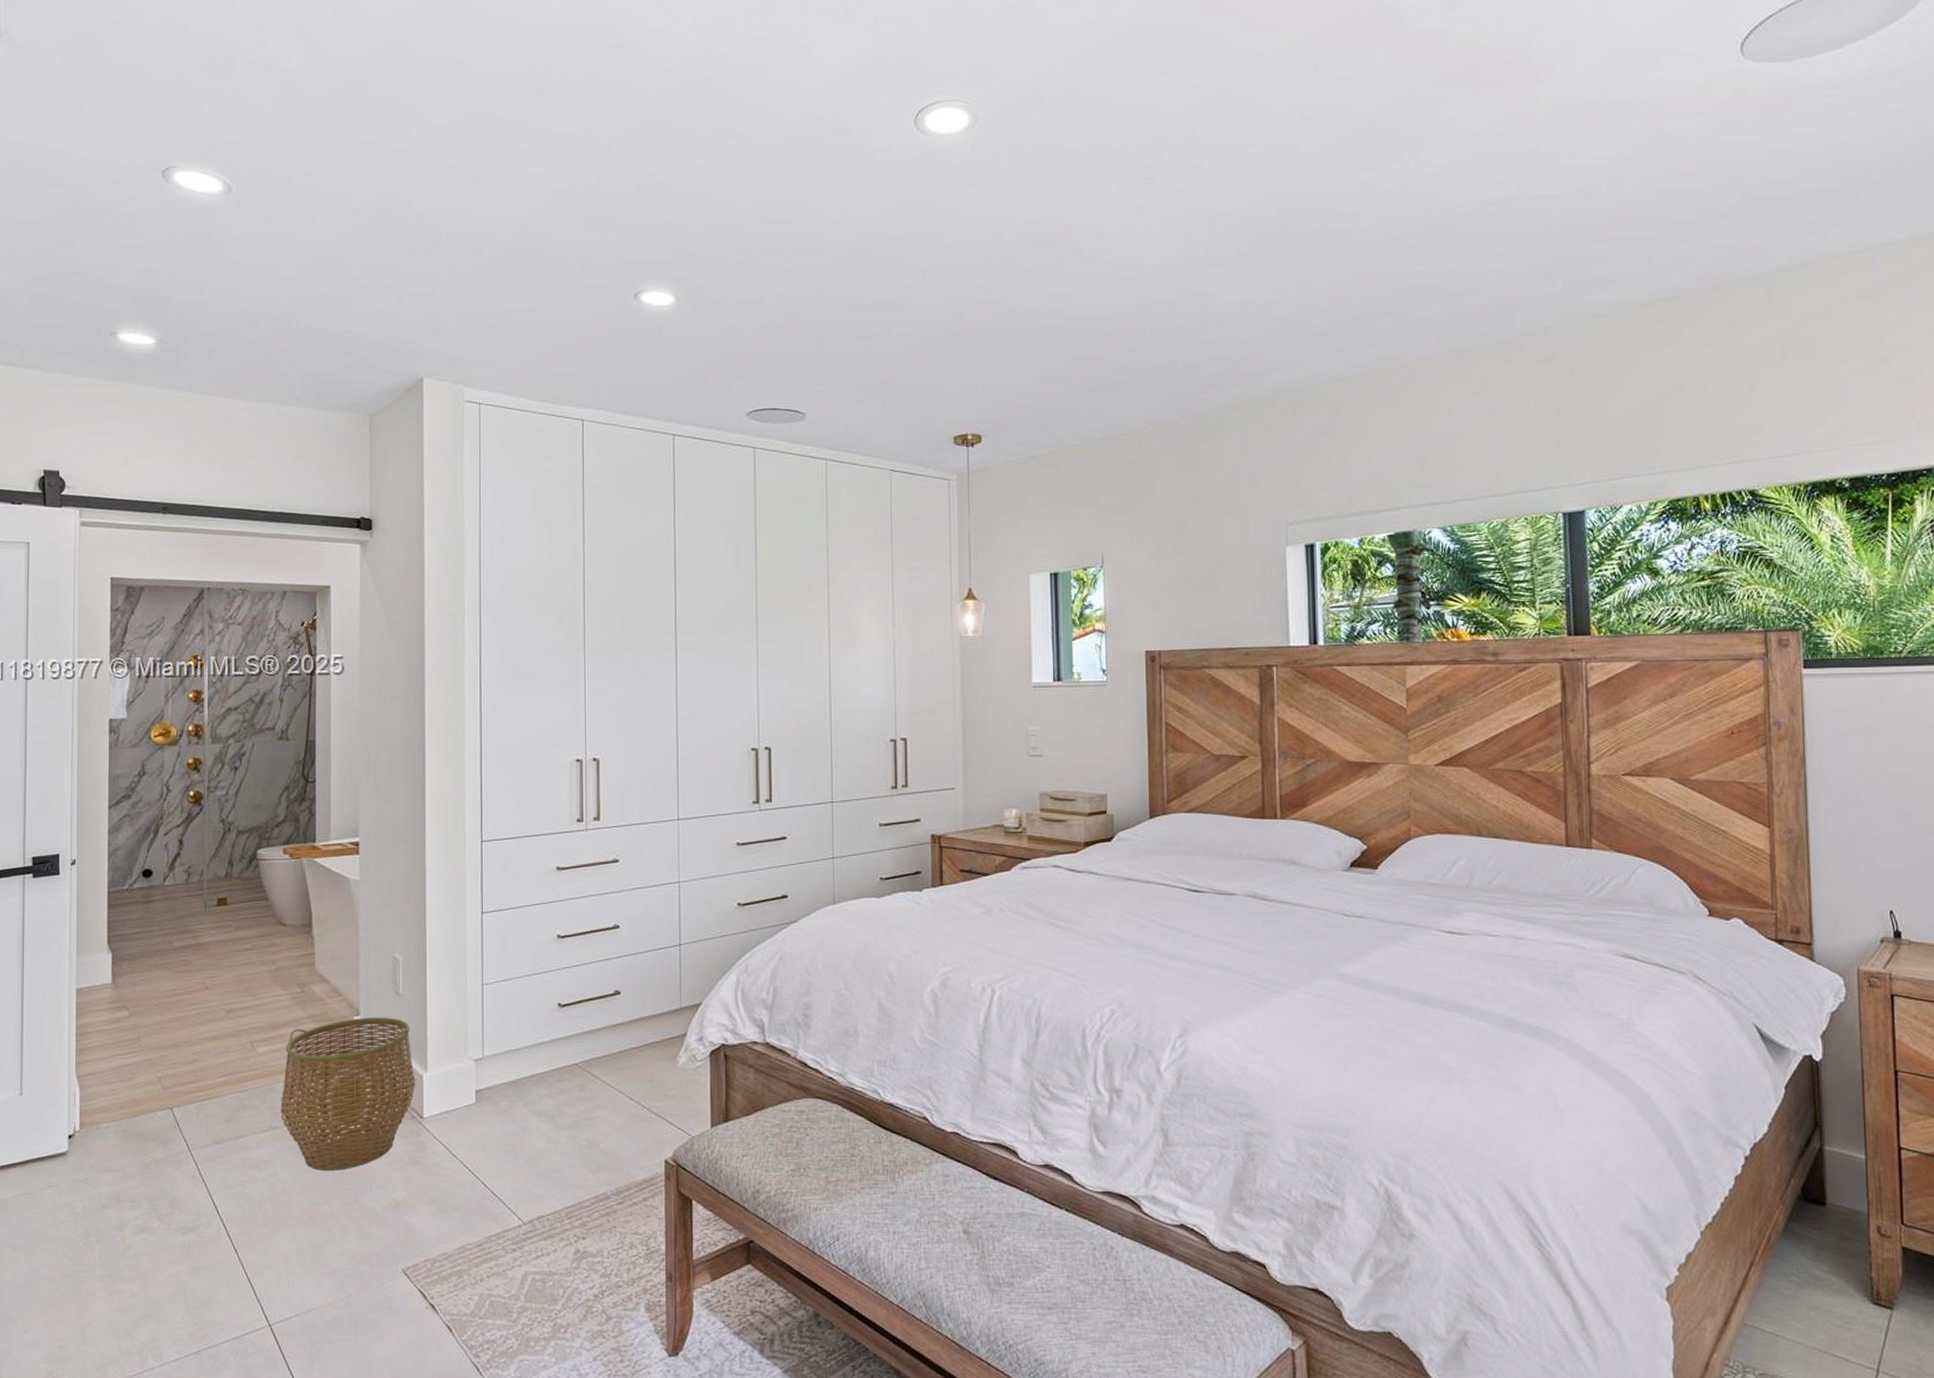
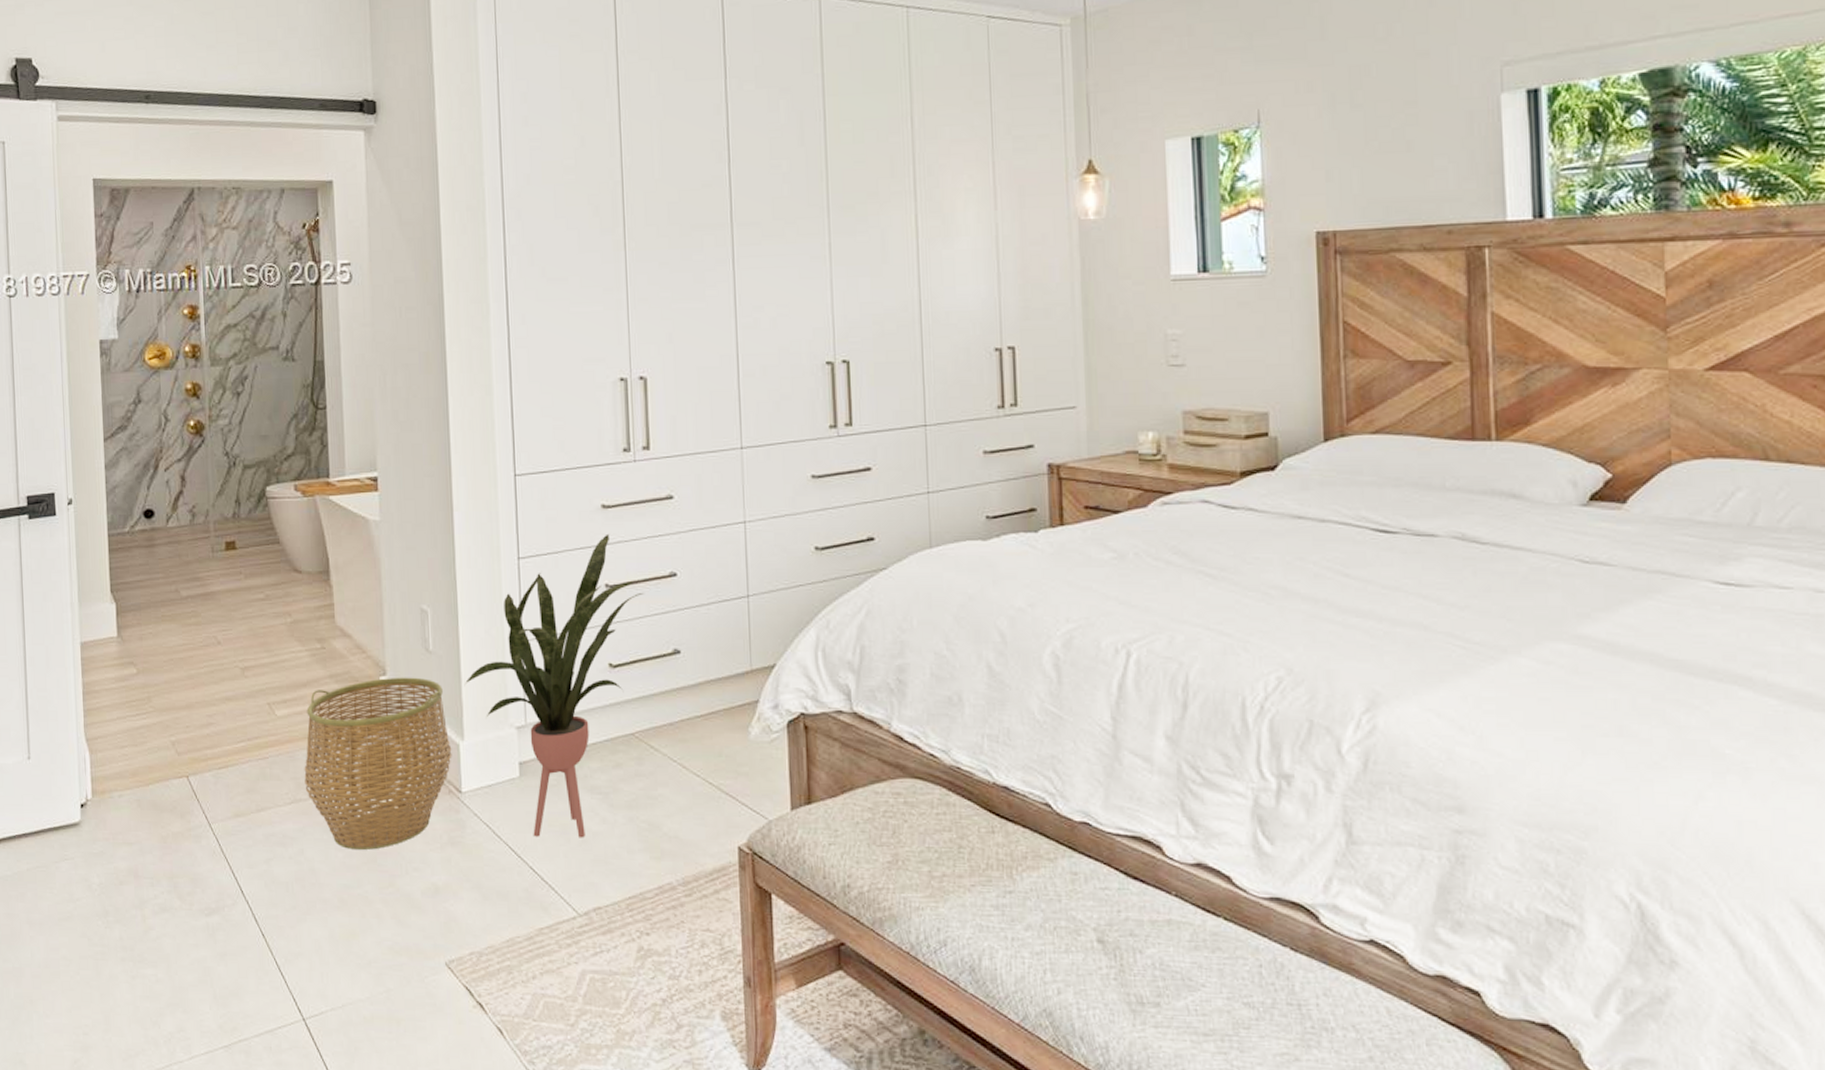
house plant: none [429,891,590,1156] -> present [464,533,644,838]

